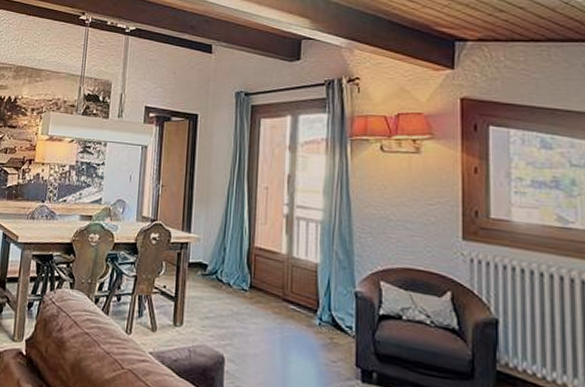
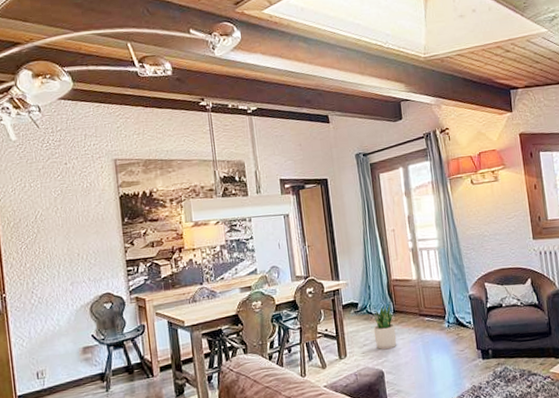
planter: none [220,275,250,332] -> present [372,304,397,350]

